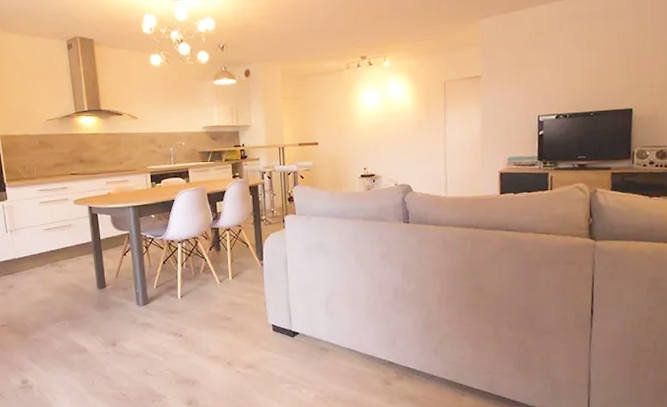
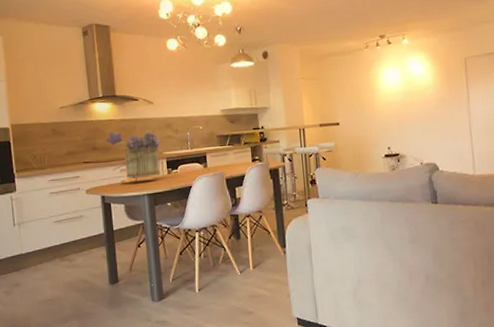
flower bouquet: none [92,144,146,196] -> present [106,130,162,184]

